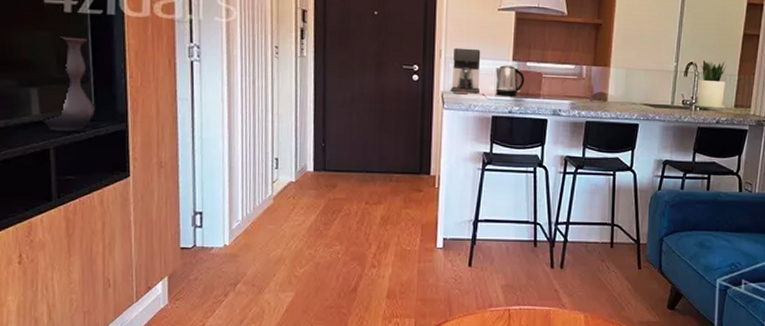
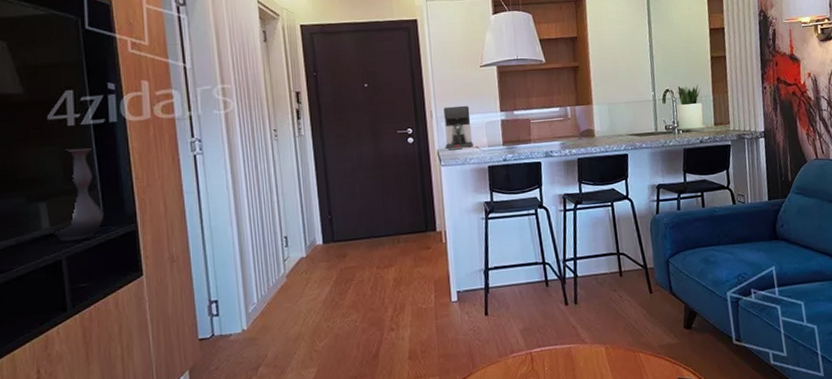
kettle: present [495,65,525,98] -> none [485,116,515,147]

